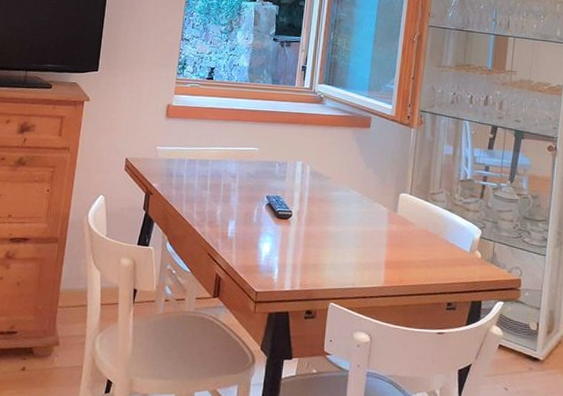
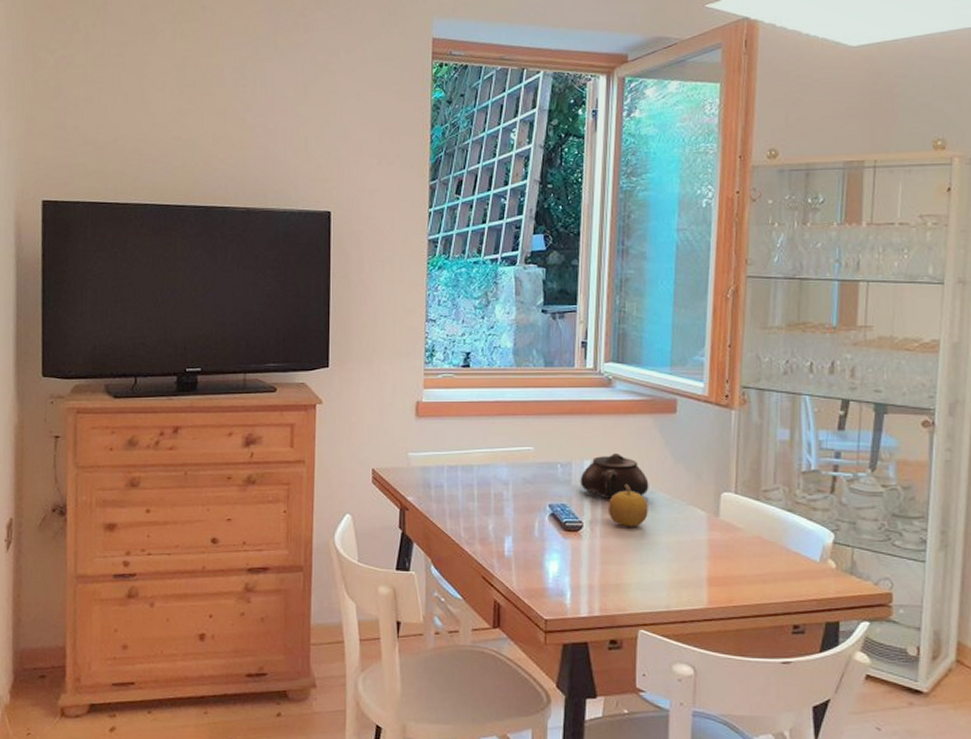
teapot: none [292,157,346,195] -> present [580,453,649,500]
fruit: none [312,183,344,218] -> present [607,485,648,527]

